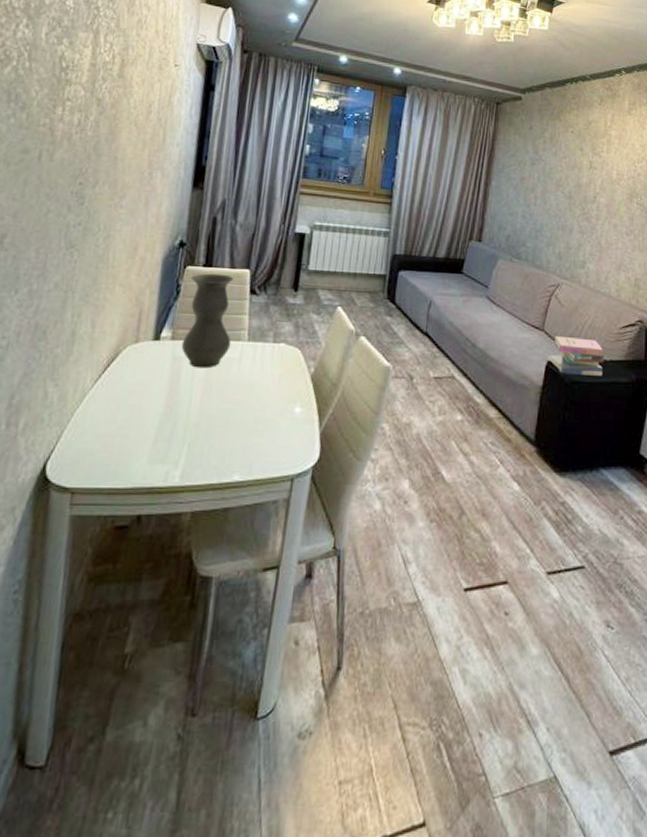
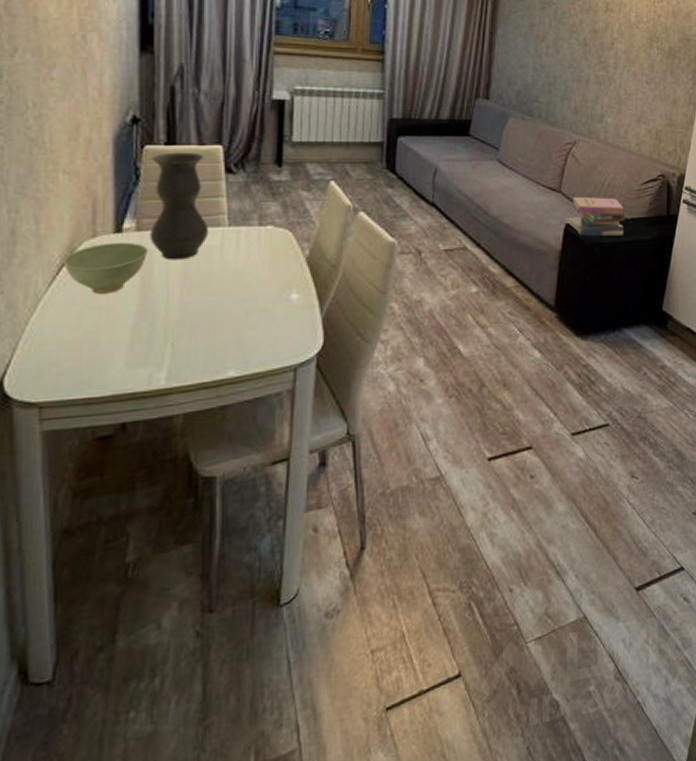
bowl: none [108,348,180,394] -> present [63,242,149,294]

